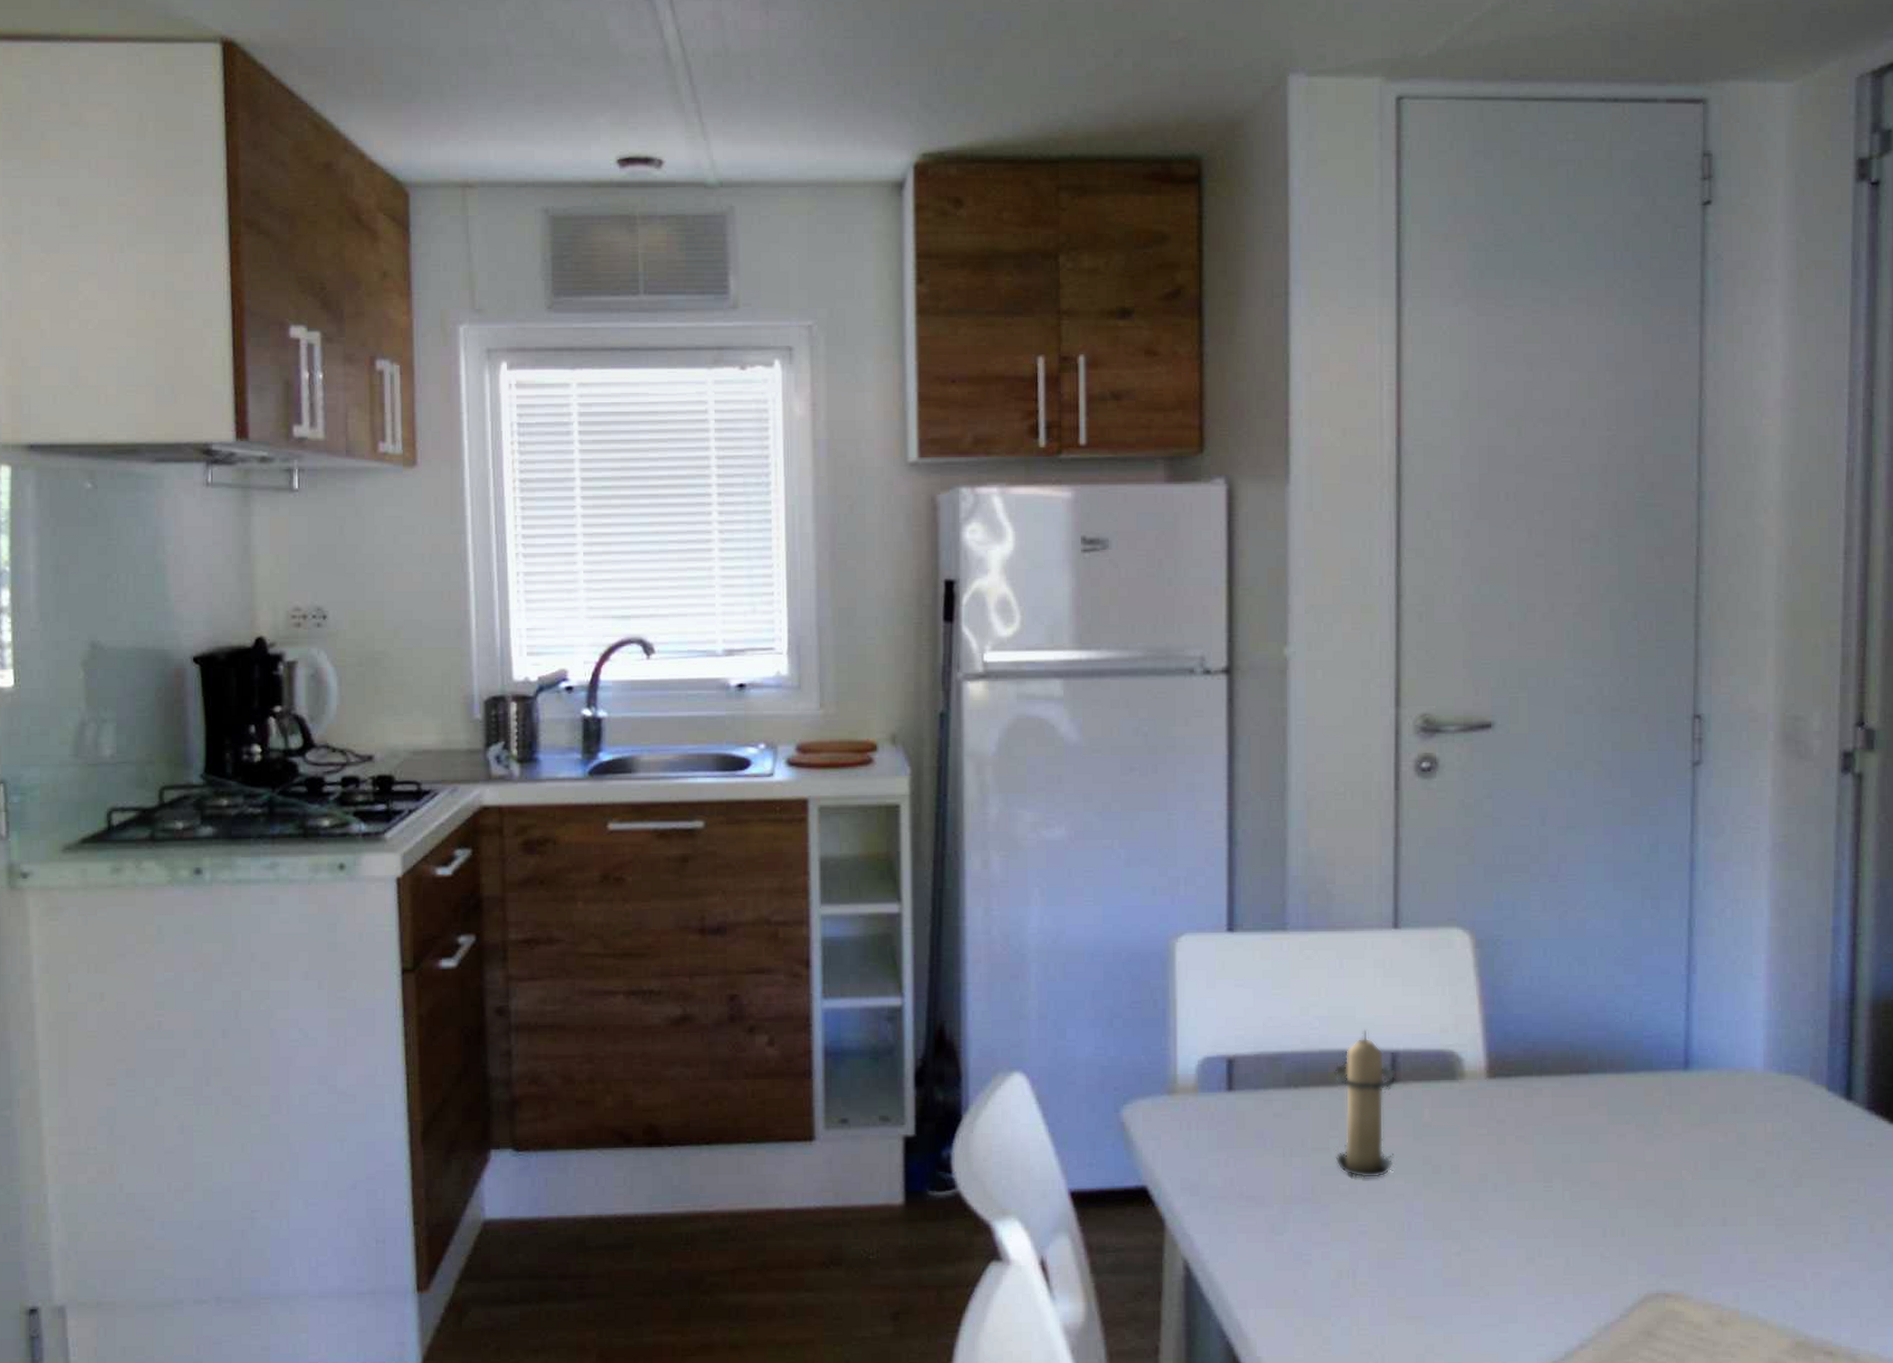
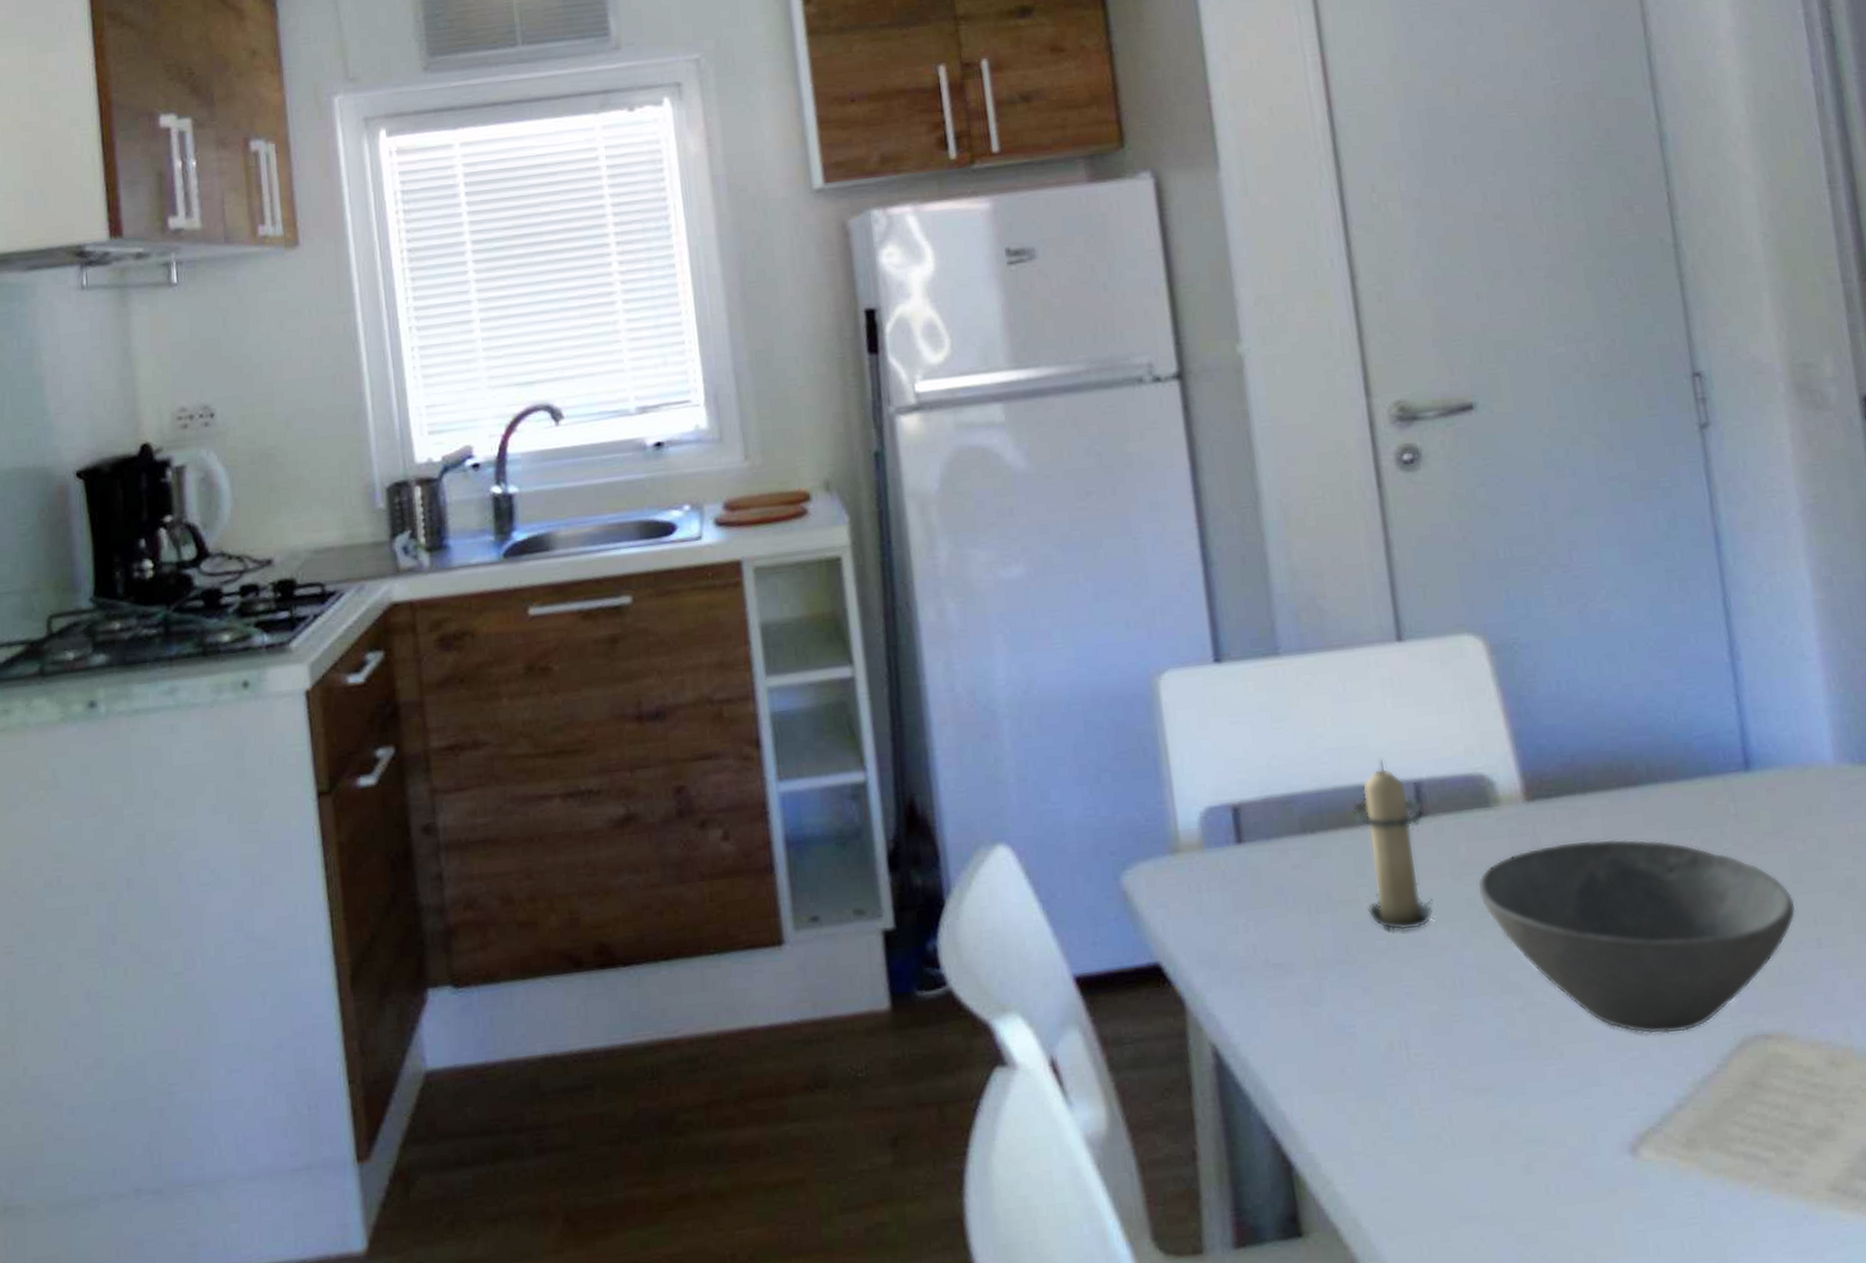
bowl: none [1435,1116,1709,1285] -> present [1477,839,1796,1034]

